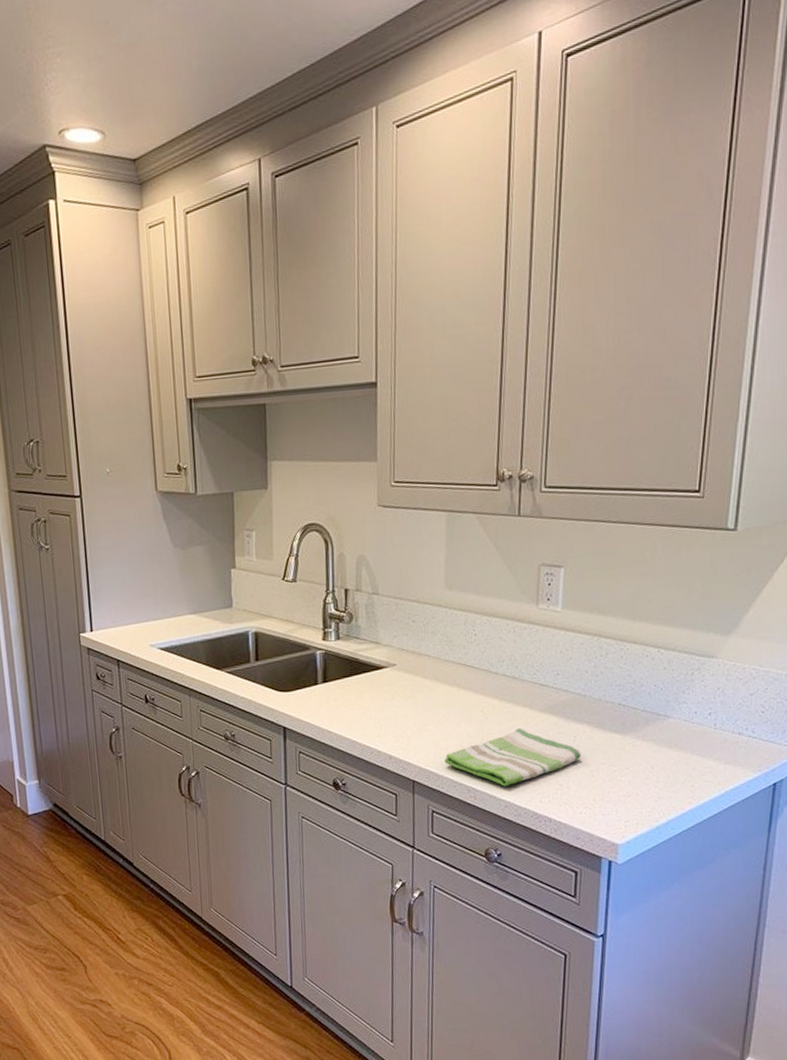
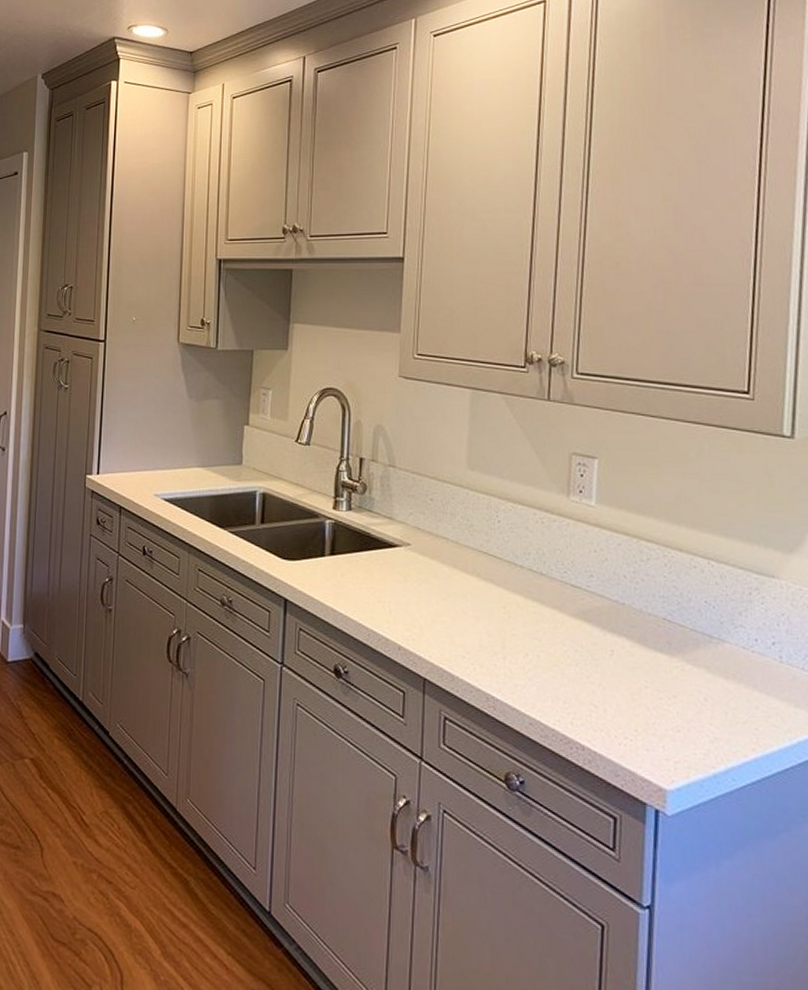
dish towel: present [444,727,581,787] -> none [460,632,620,700]

